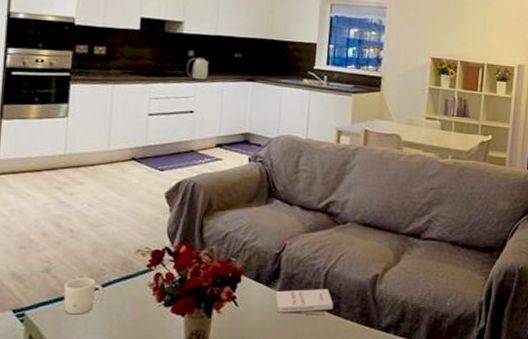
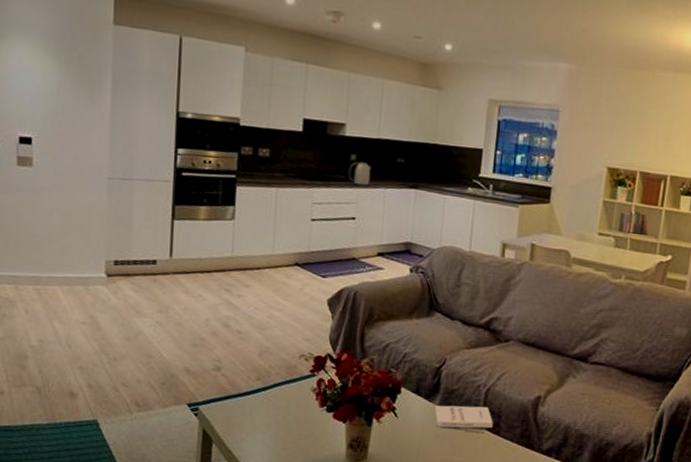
mug: present [63,277,105,315] -> none [233,377,271,413]

